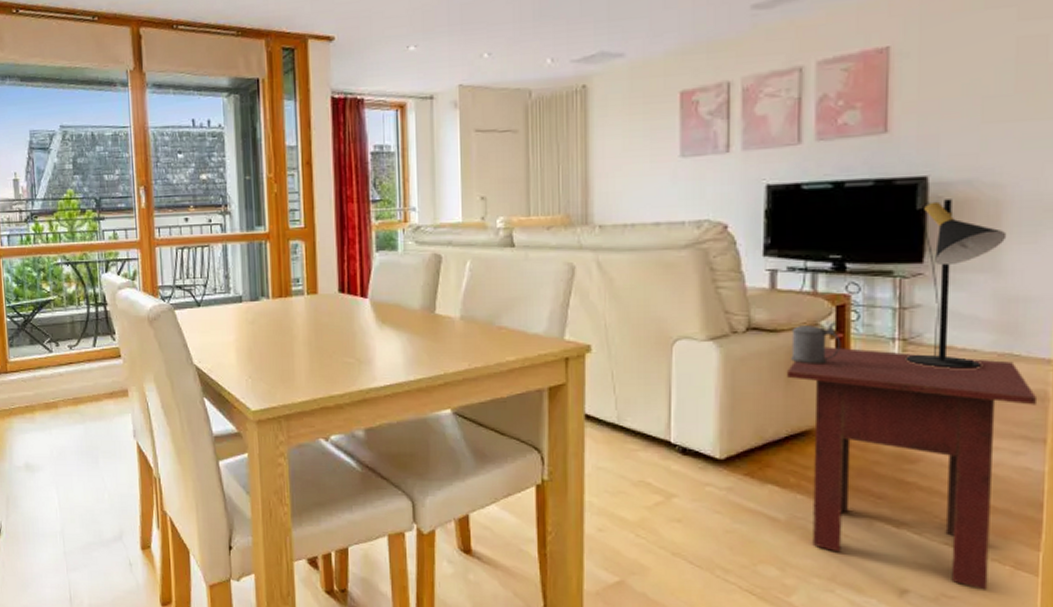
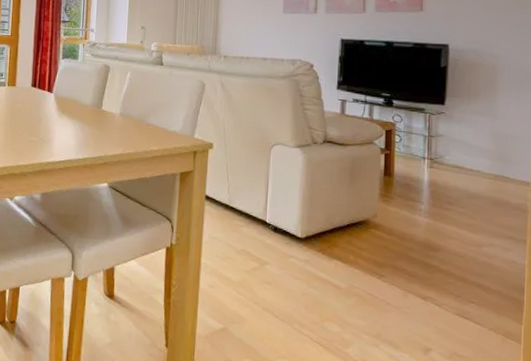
side table: present [786,346,1038,590] -> none [349,159,521,353]
beer stein: present [791,322,841,365] -> none [354,142,389,172]
table lamp: present [905,199,1007,369] -> none [432,61,501,185]

